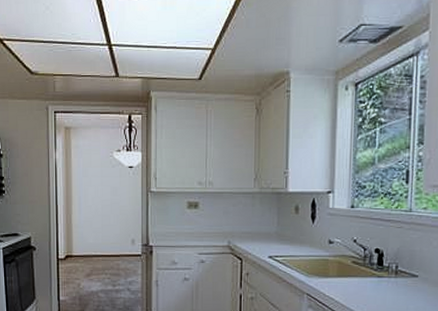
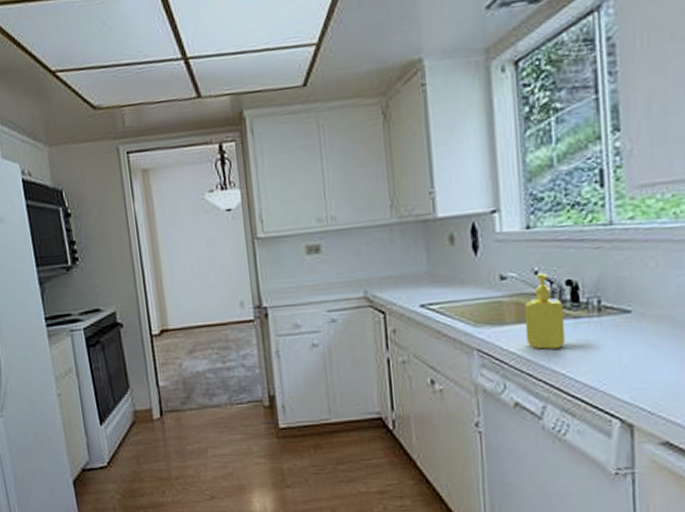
soap dispenser: none [342,241,372,299] -> present [525,272,566,350]

